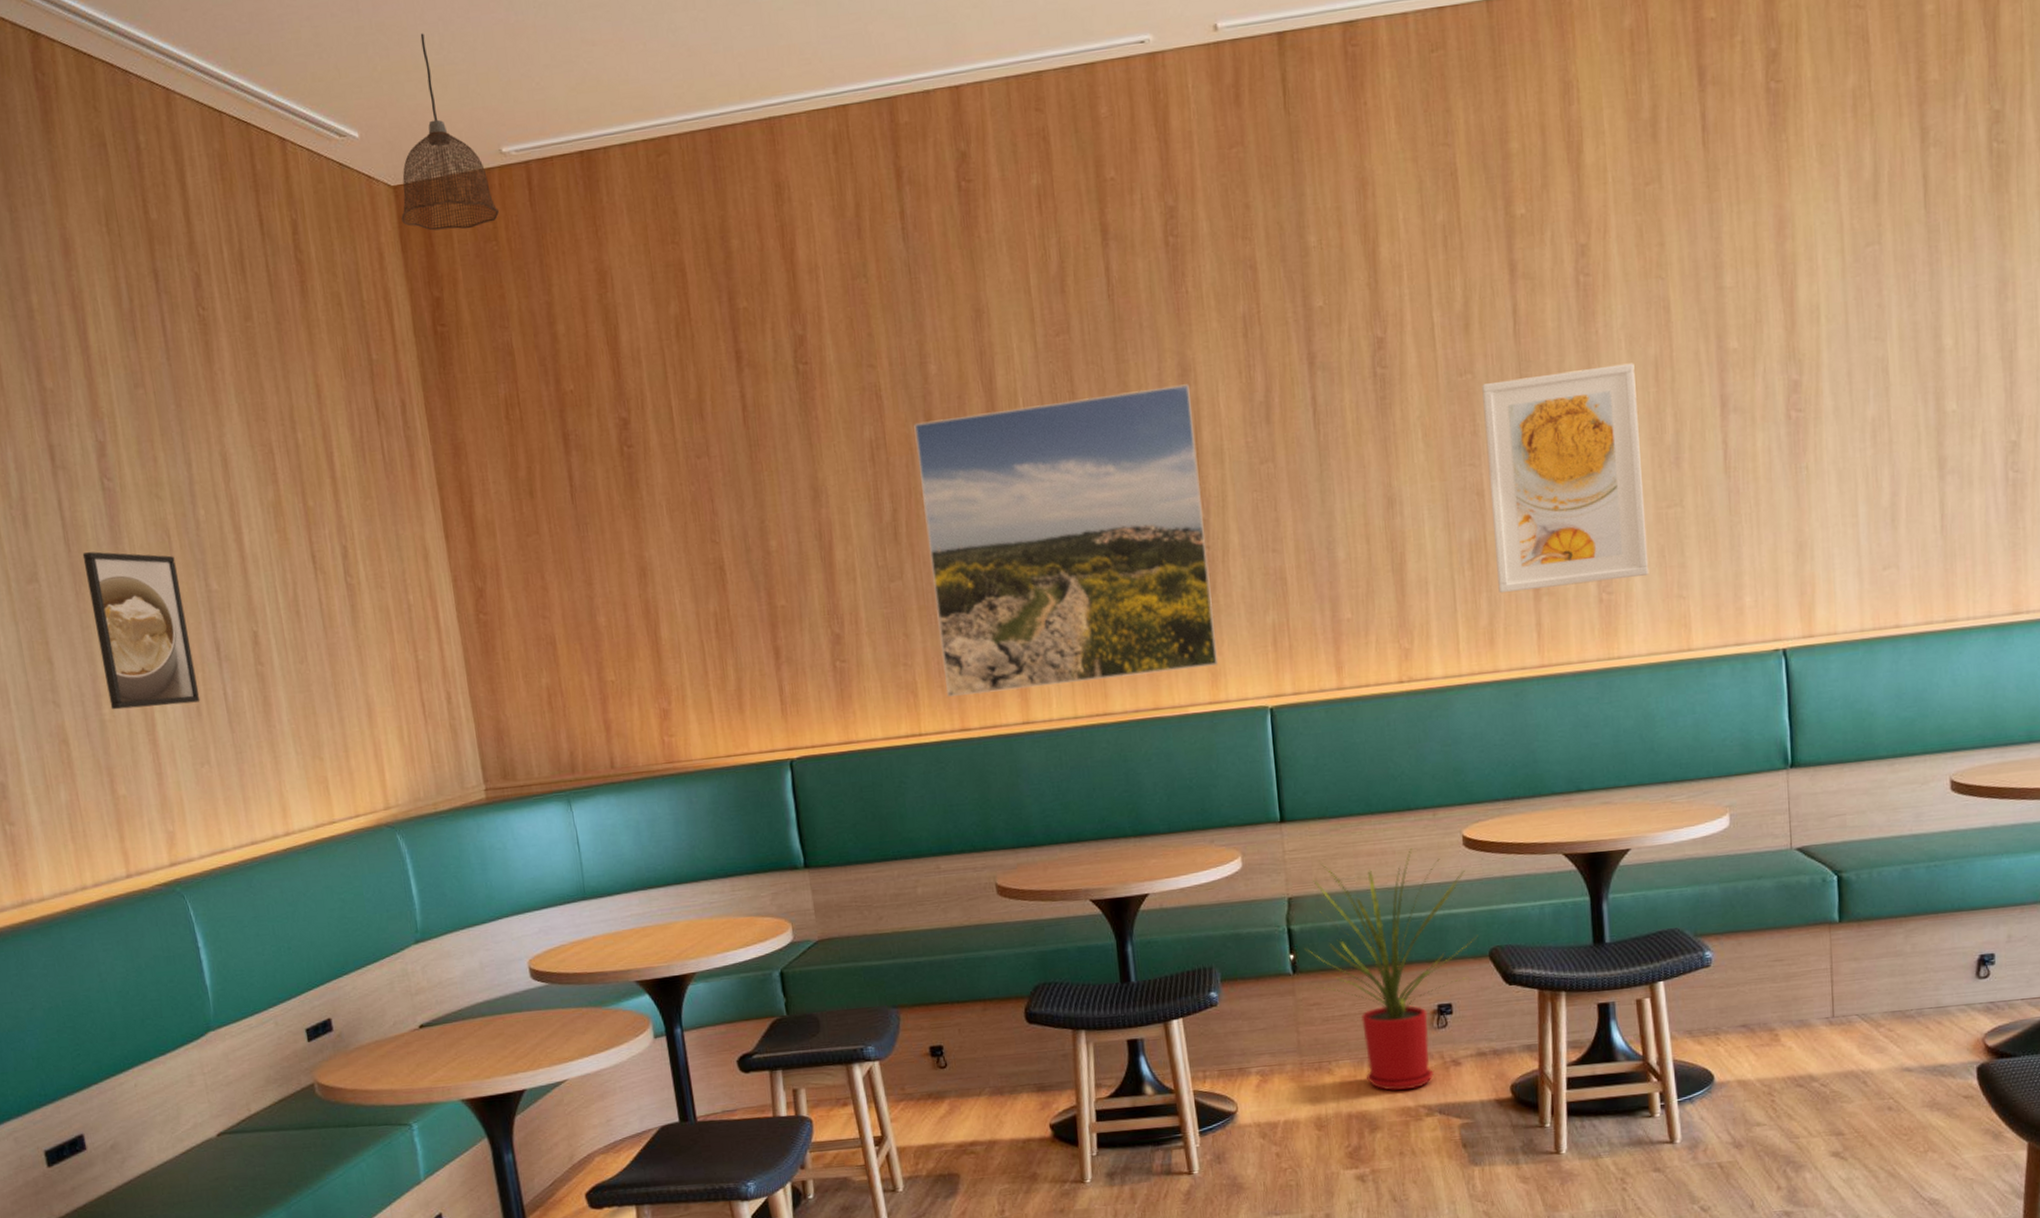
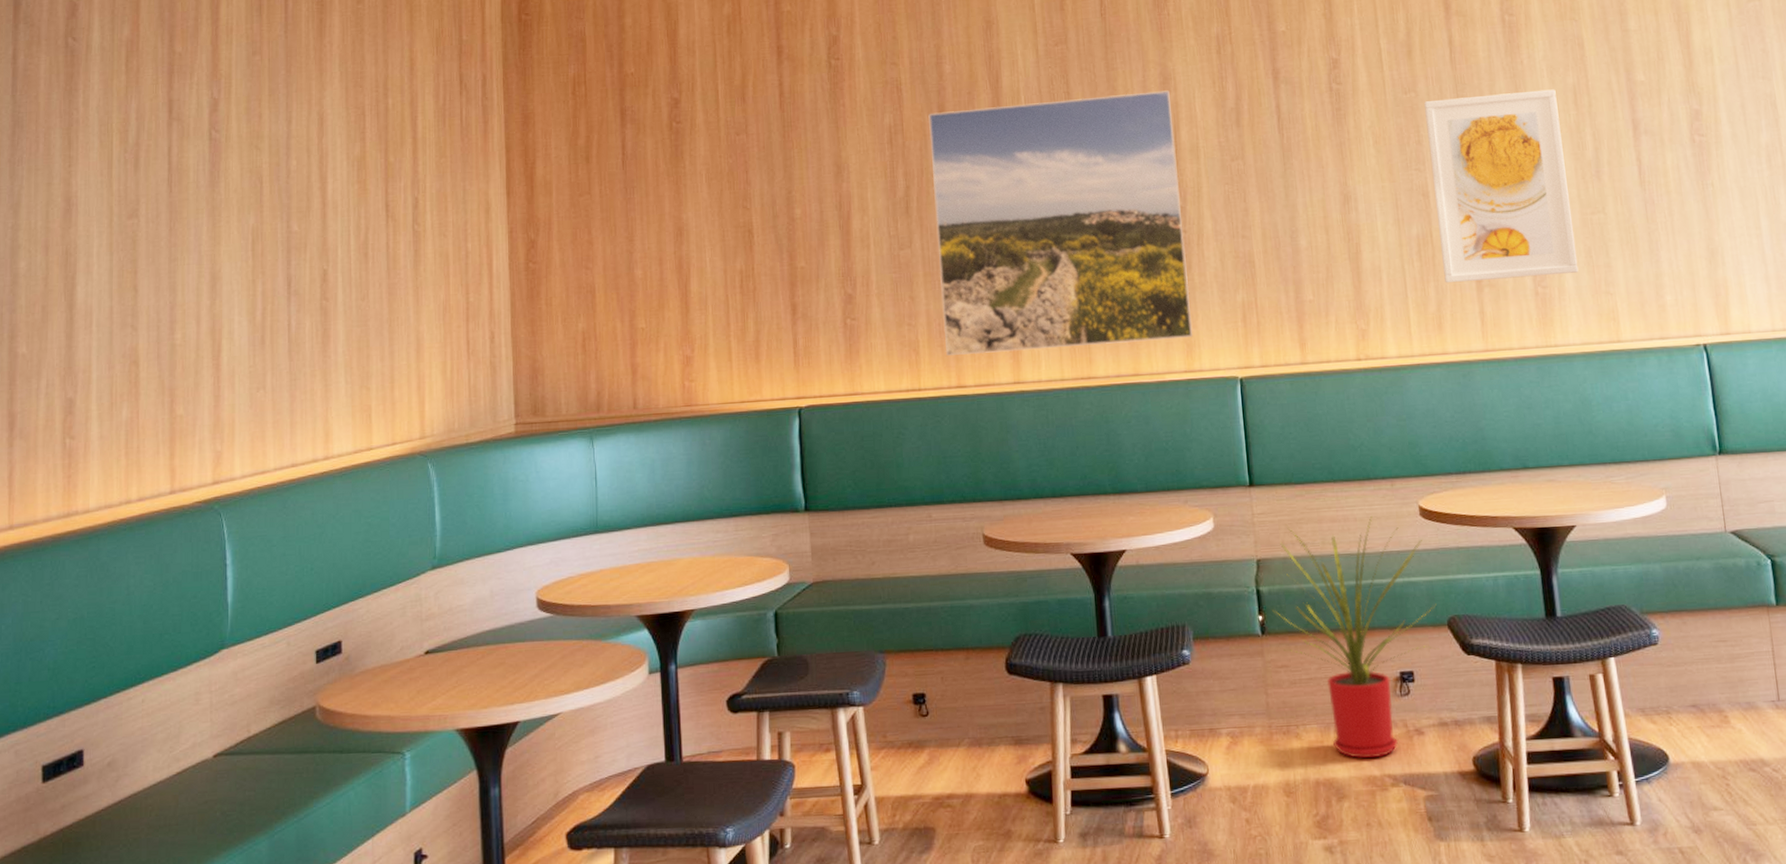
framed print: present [82,551,200,710] -> none [181,193,266,336]

